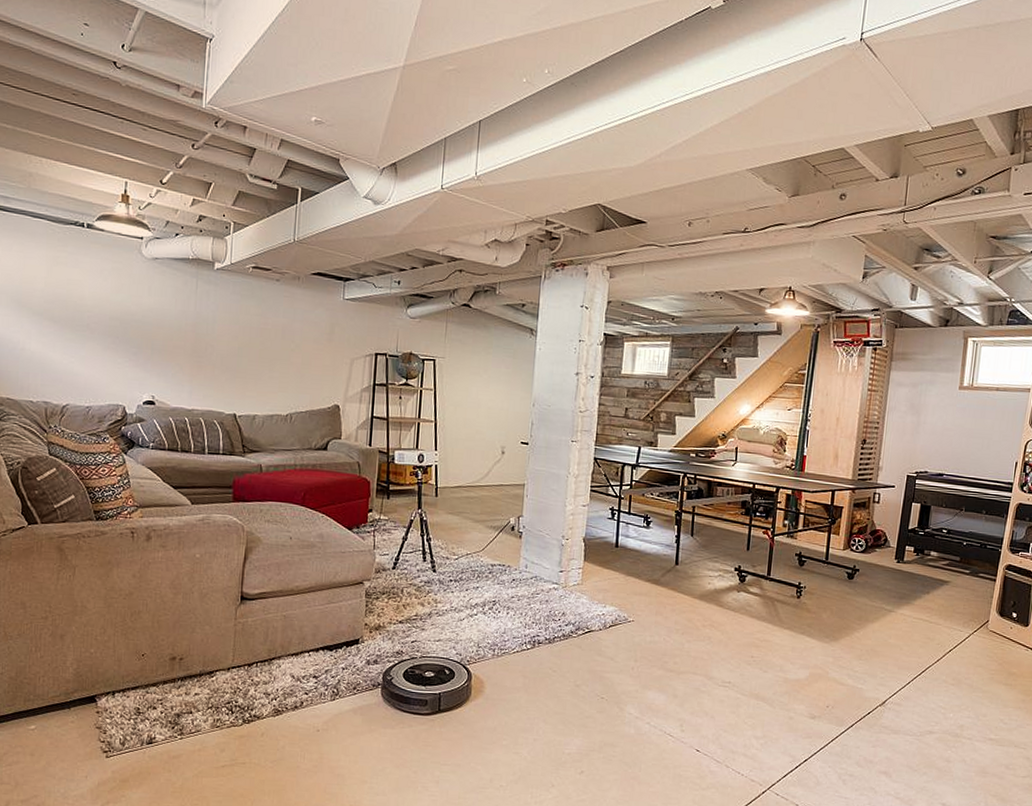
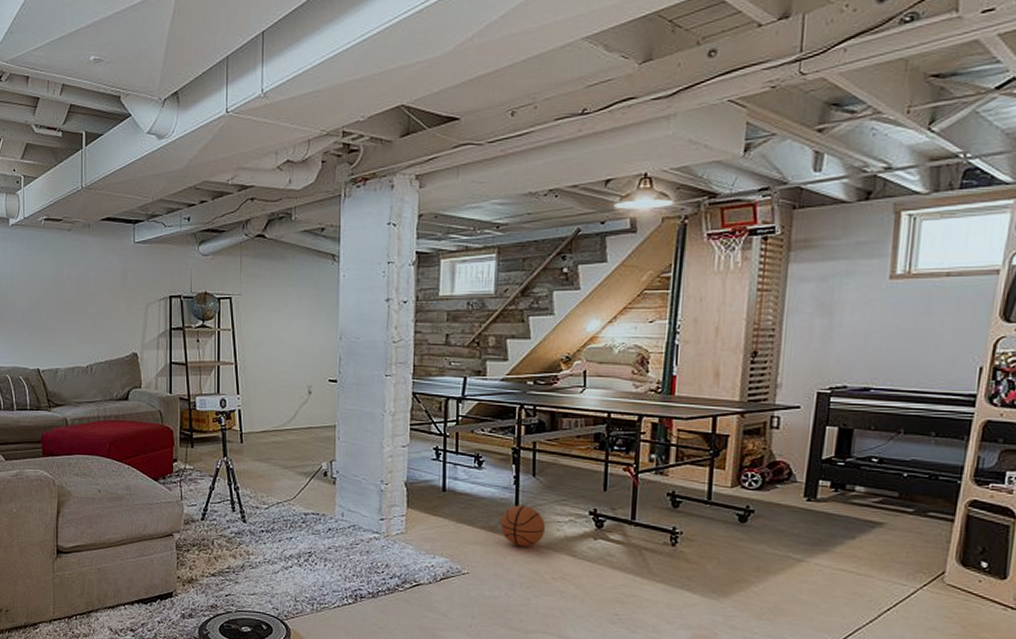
basketball: none [662,561,699,598] -> present [500,505,545,547]

